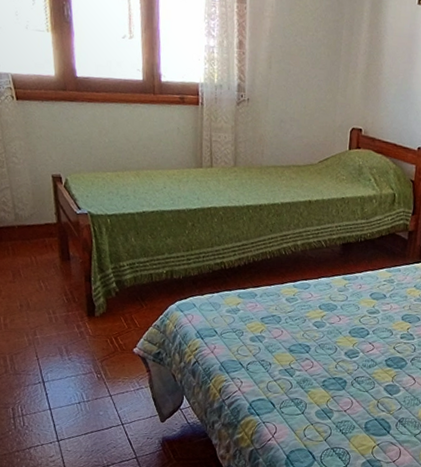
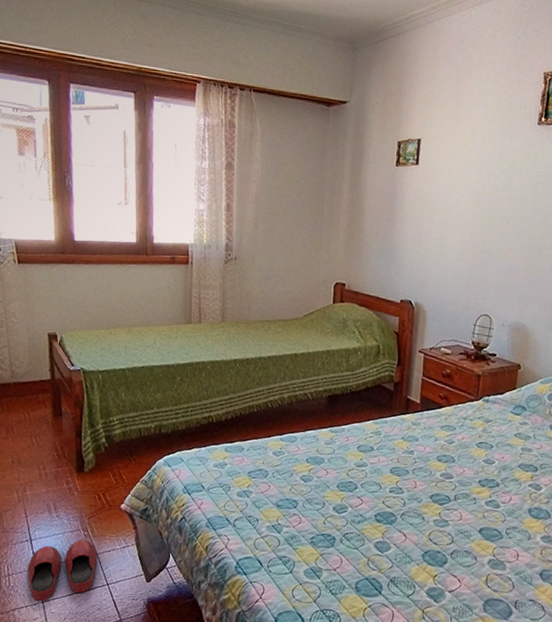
slippers: none [41,382,112,441] -> present [27,540,98,602]

